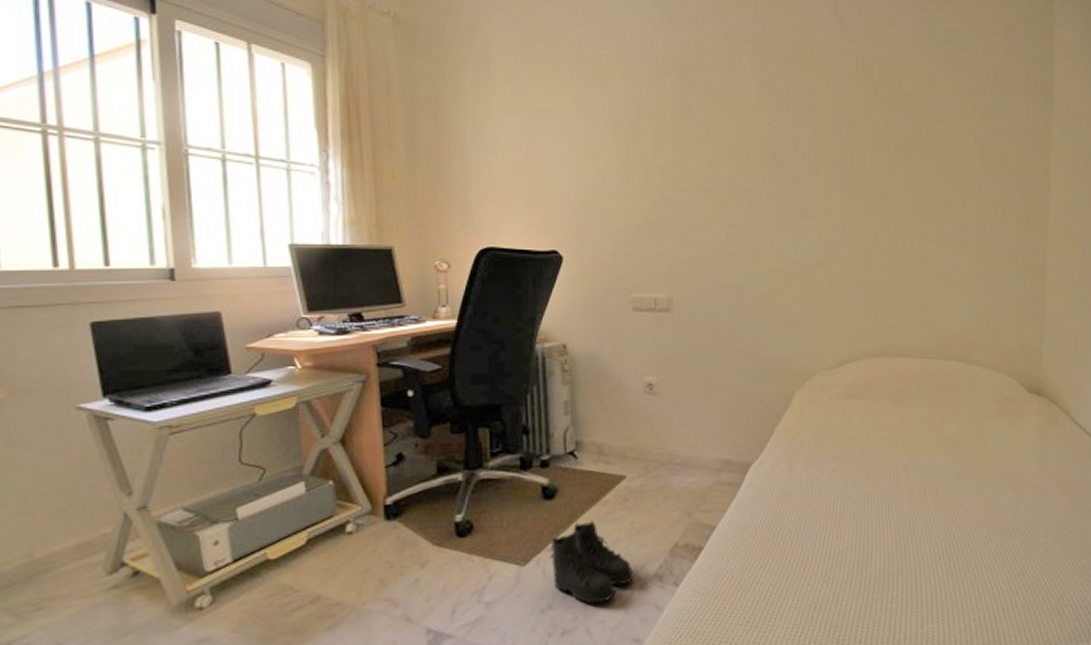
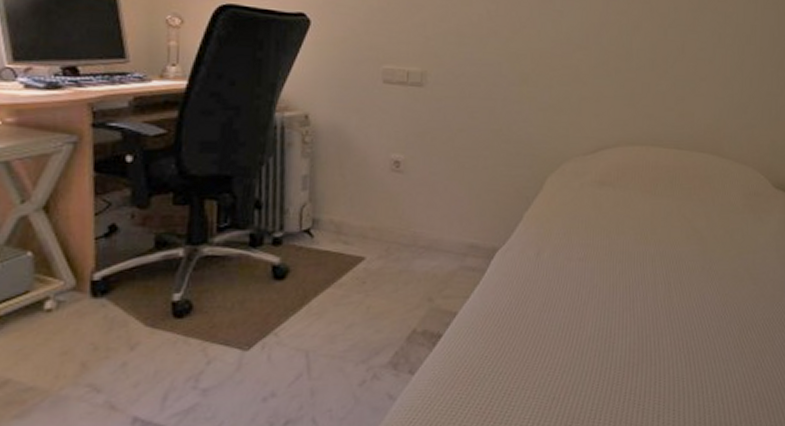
boots: present [550,520,634,605] -> none [277,304,368,393]

